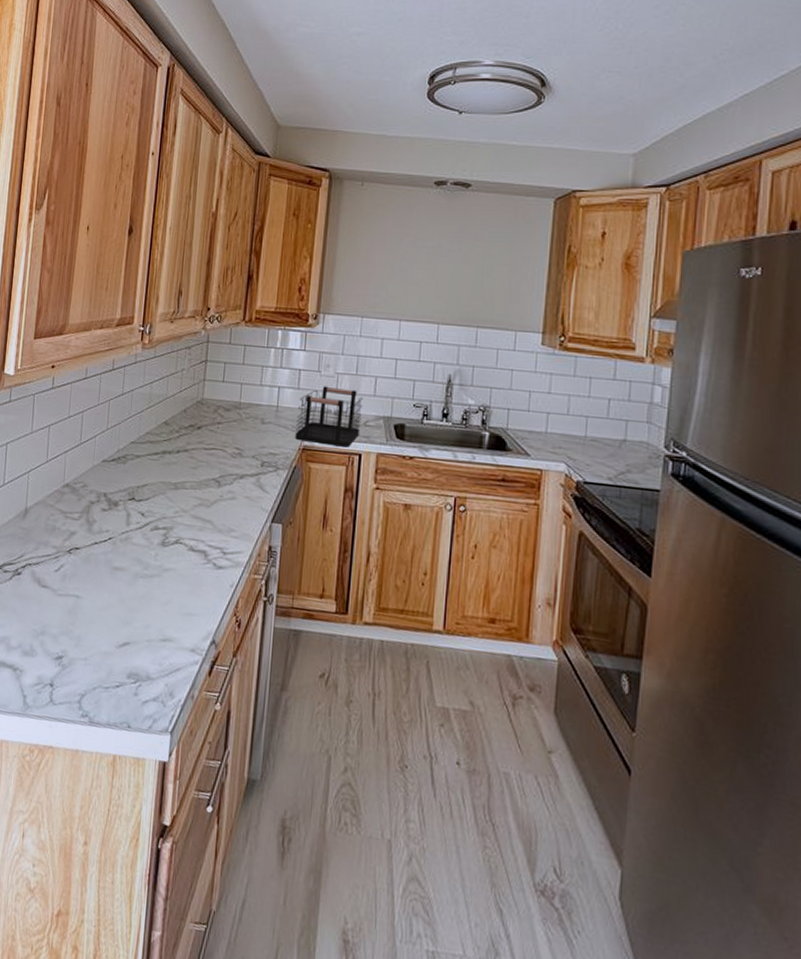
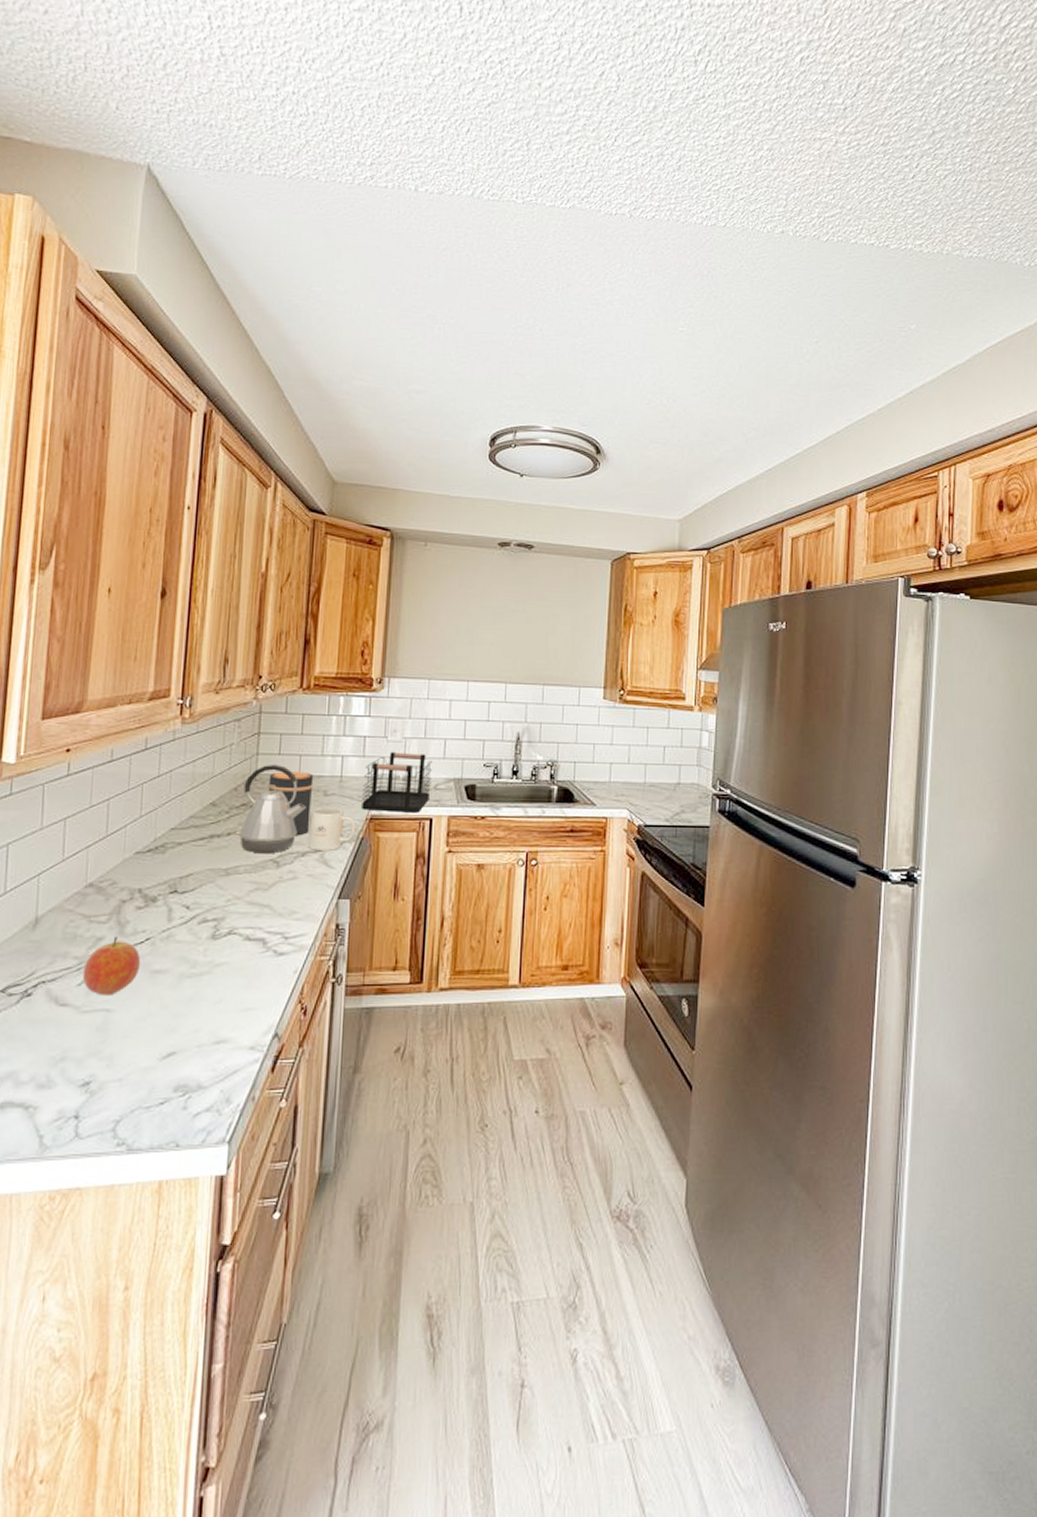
fruit: none [59,532,104,584] -> present [82,936,141,996]
kettle: none [183,390,245,474] -> present [235,764,306,854]
cylinder: none [212,397,253,460] -> present [268,771,314,836]
mug: none [245,433,290,477] -> present [307,807,356,852]

